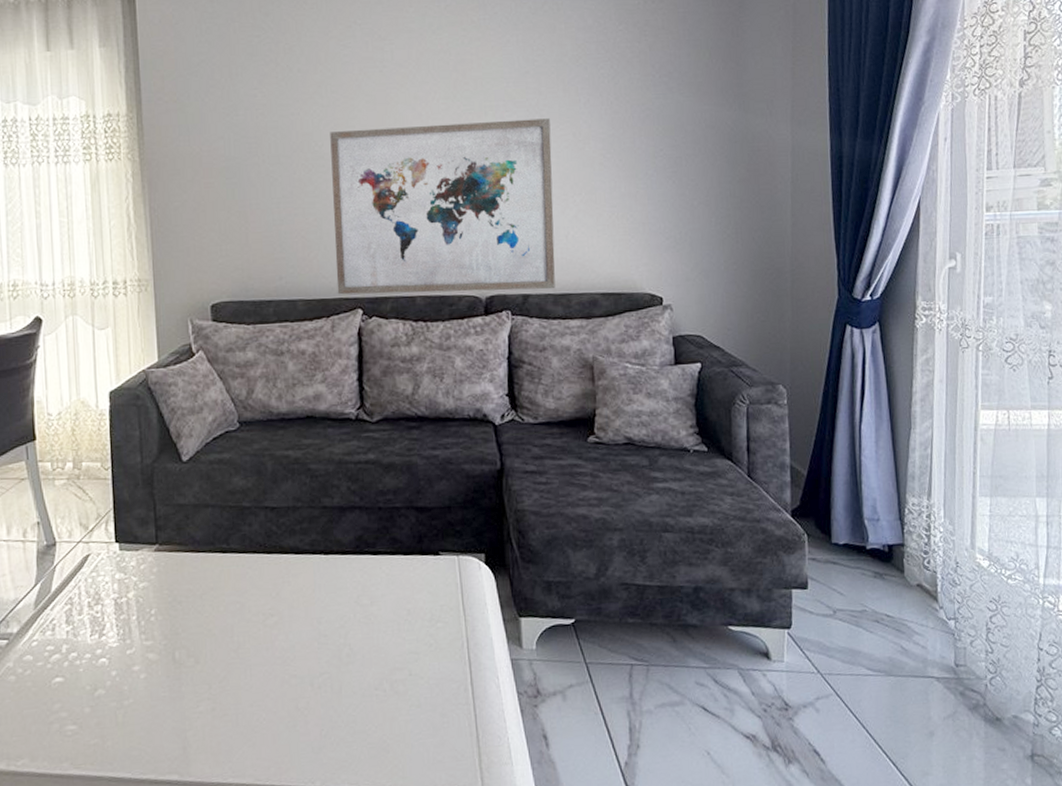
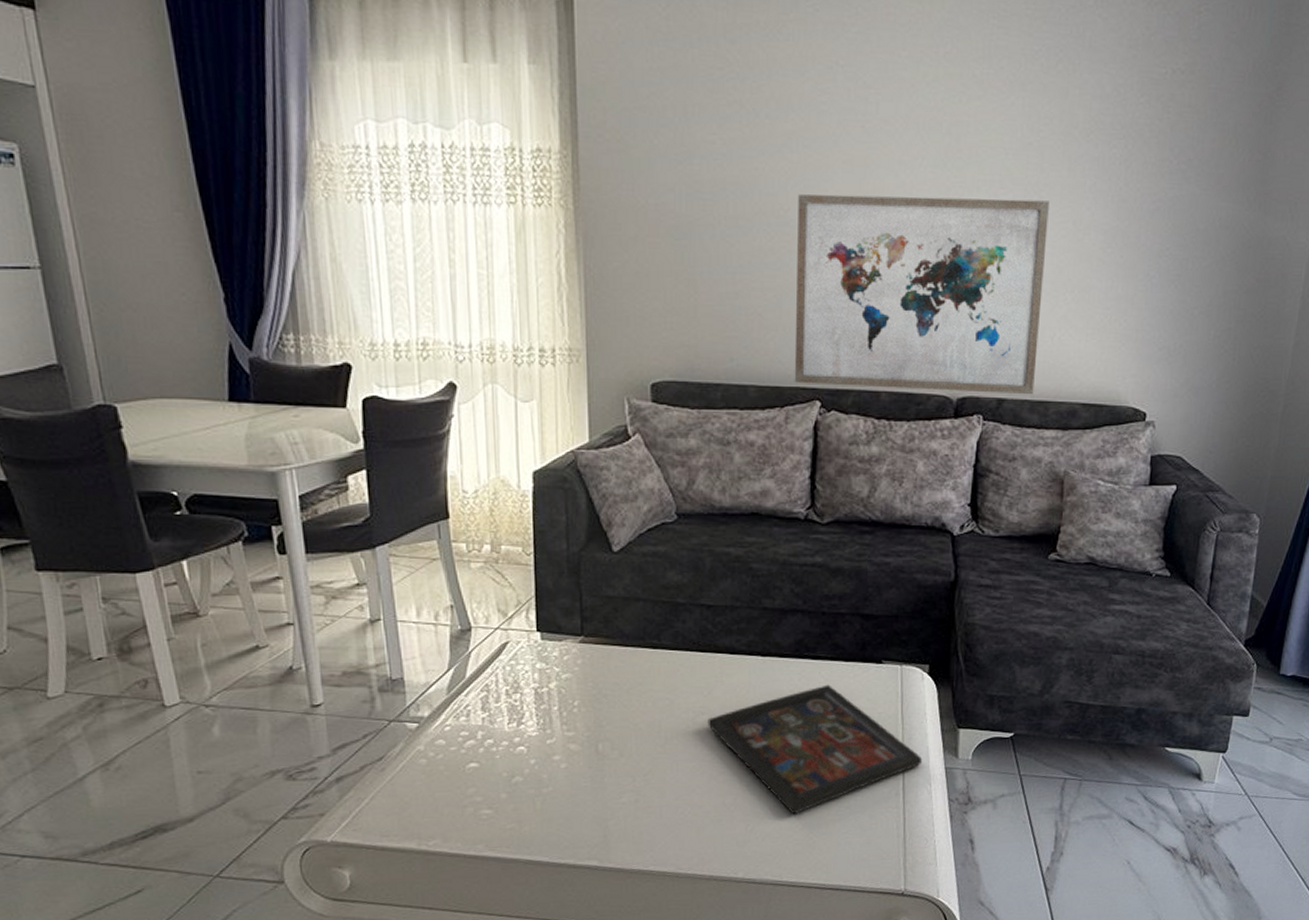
decorative tray: none [277,579,488,717] -> present [707,684,923,815]

